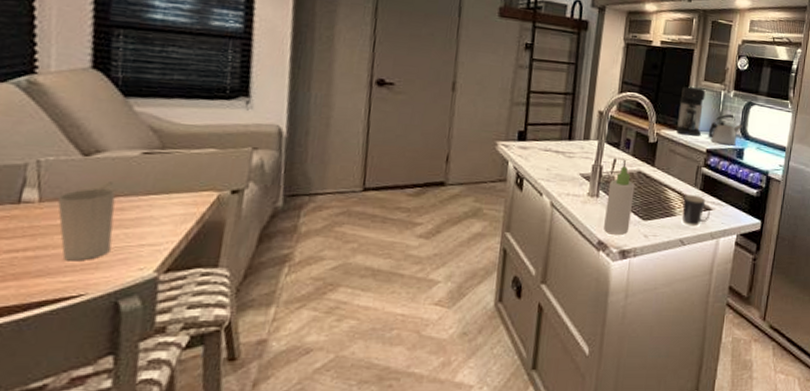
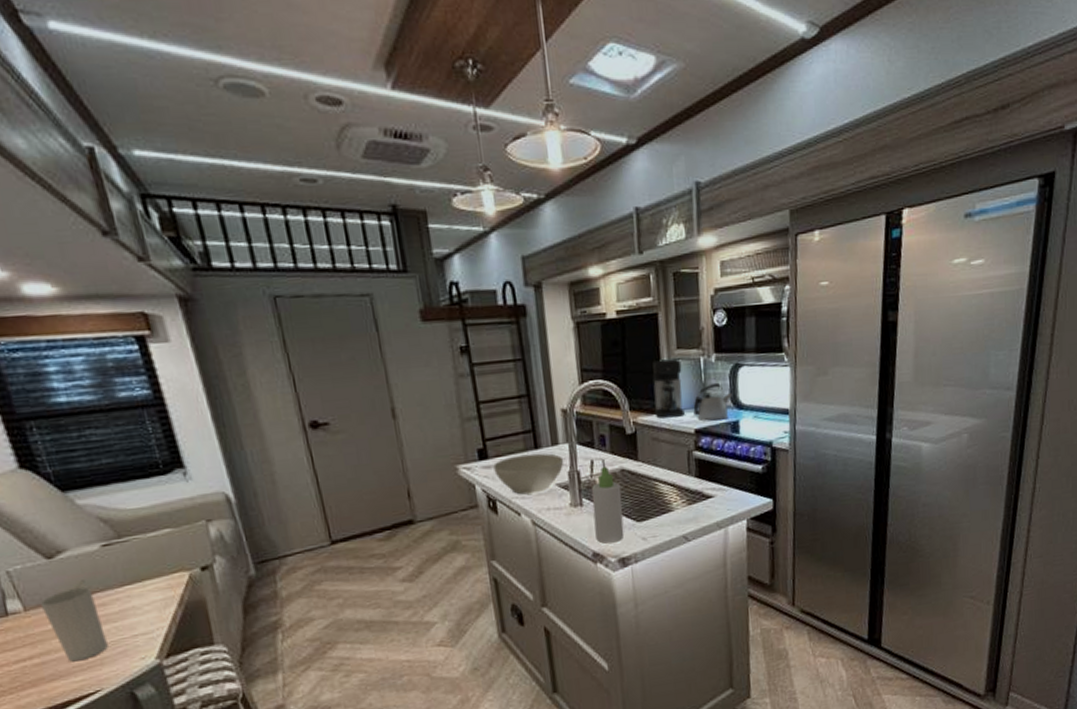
bowl: none [528,142,591,179] -> present [493,453,564,495]
mug: present [681,194,711,227] -> none [678,483,713,520]

